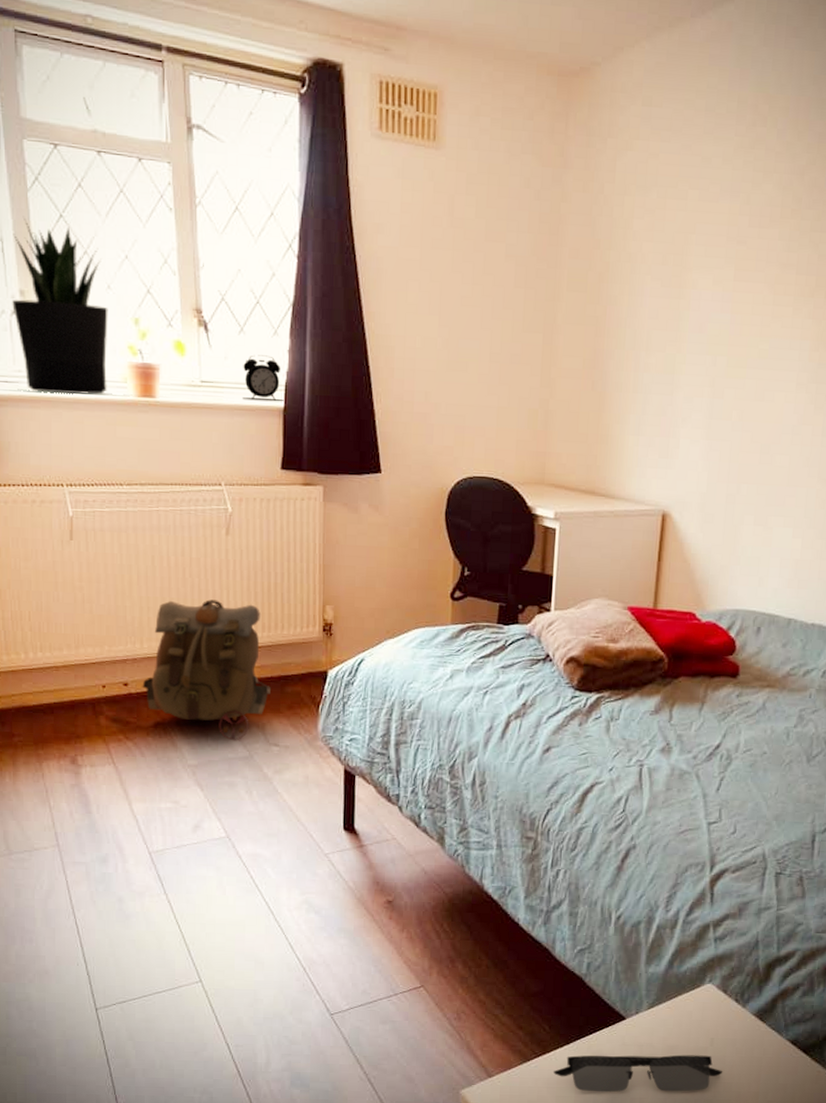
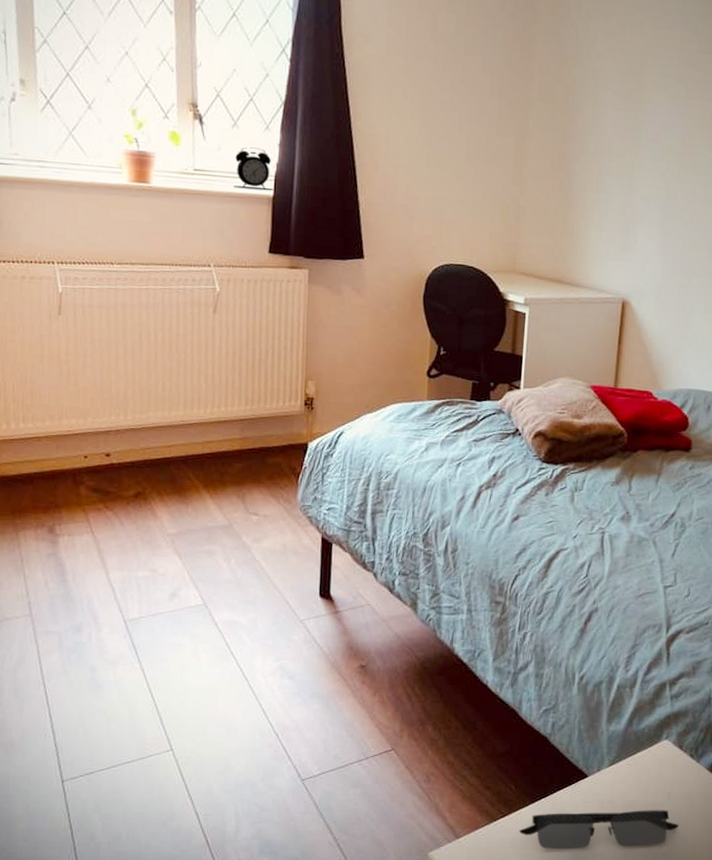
planter: present [12,219,108,395] -> none [12,14,107,179]
backpack: present [142,599,272,741] -> none [124,374,253,511]

